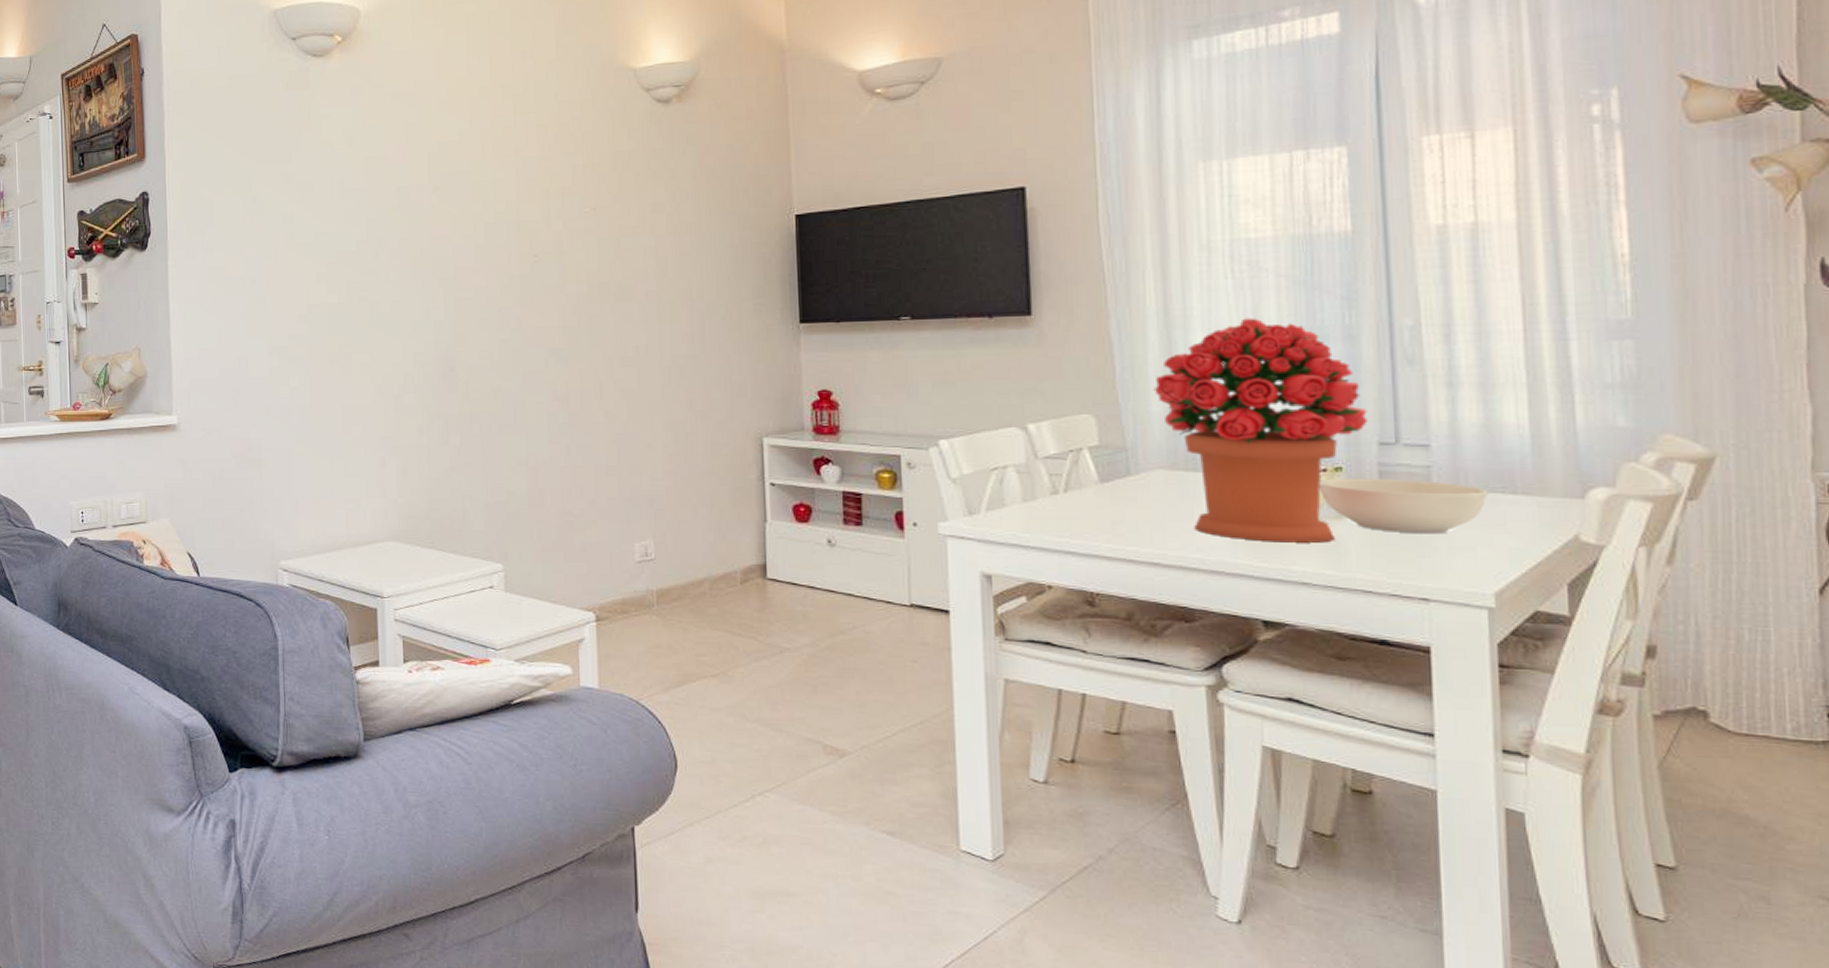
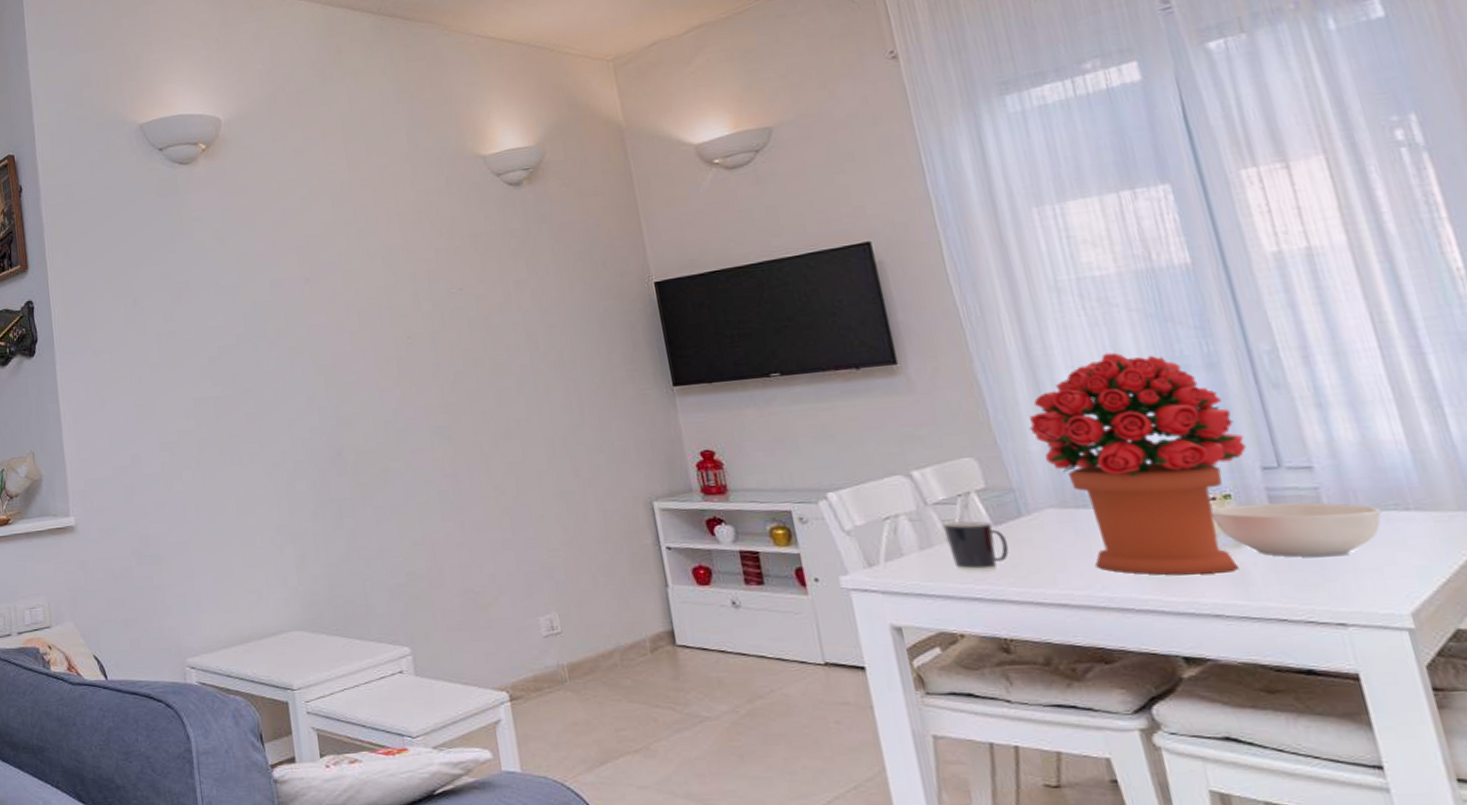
mug: none [1049,476,1112,527] -> present [942,521,1009,572]

